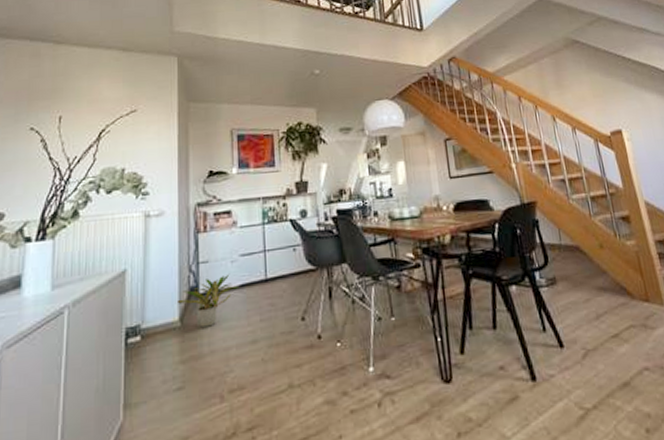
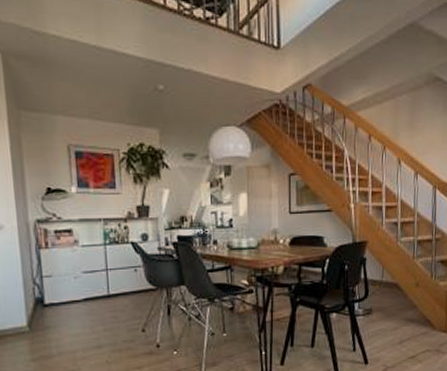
potted plant: present [176,273,240,328] -> none [23,288,84,333]

